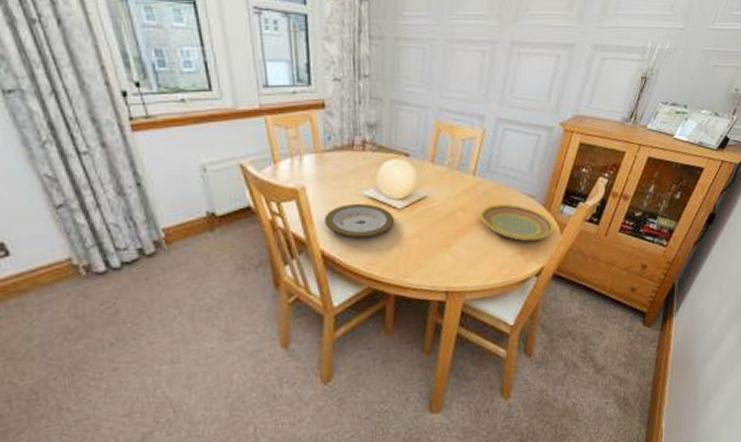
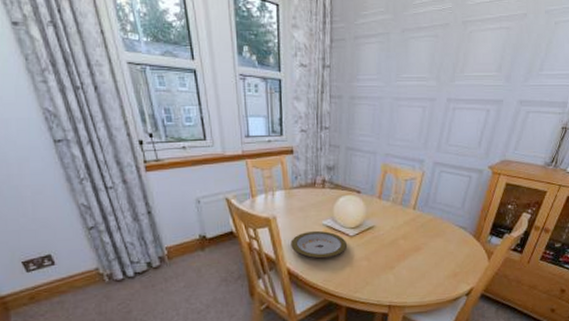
plate: present [480,203,554,242] -> none [419,233,482,266]

